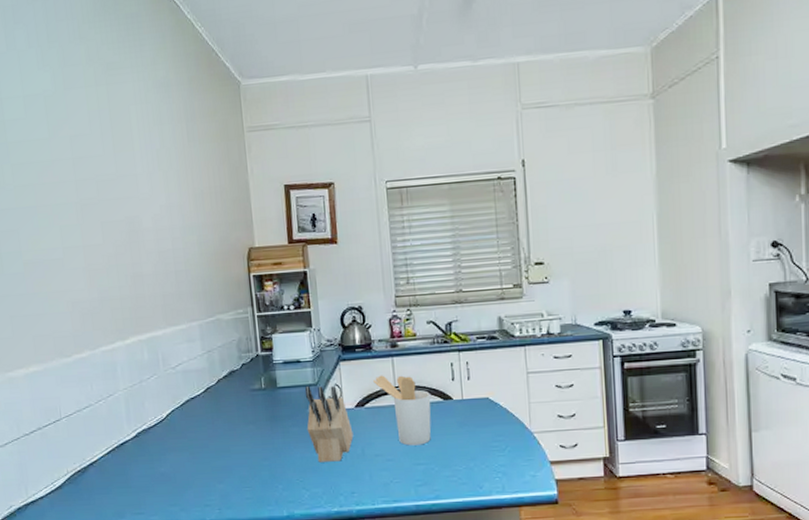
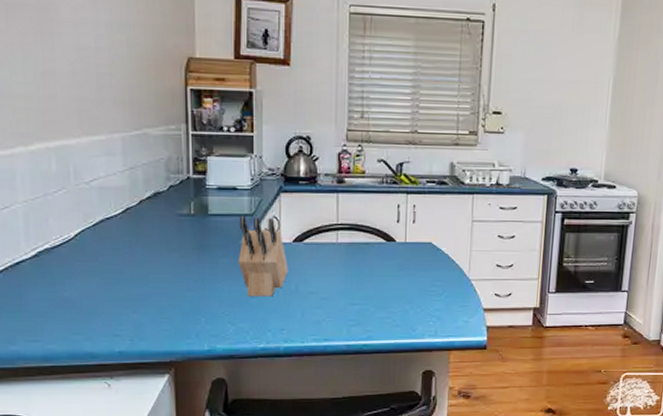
utensil holder: present [373,375,431,446] -> none [315,211,373,285]

